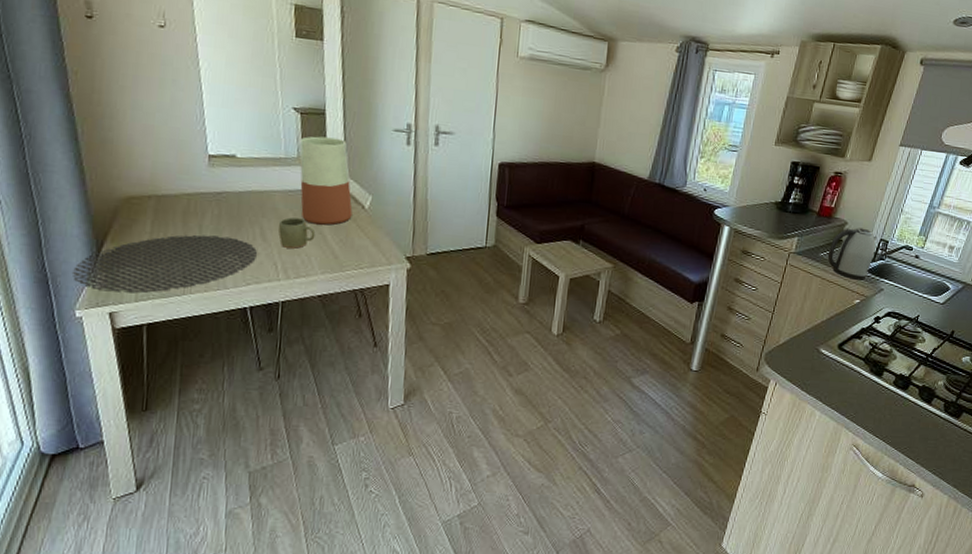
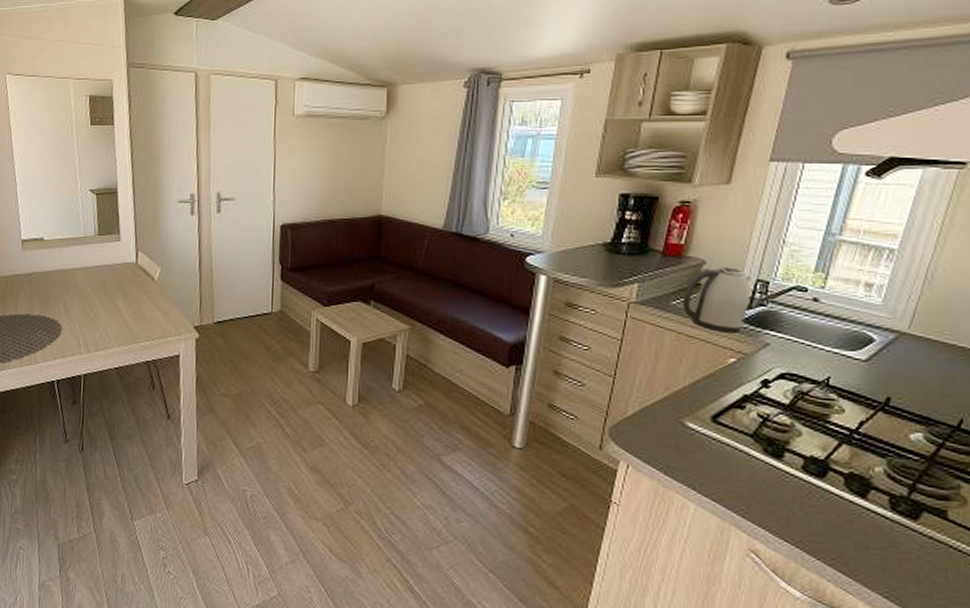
mug: present [278,217,316,249] -> none [80,293,112,323]
vase: present [299,136,353,225] -> none [95,214,144,299]

